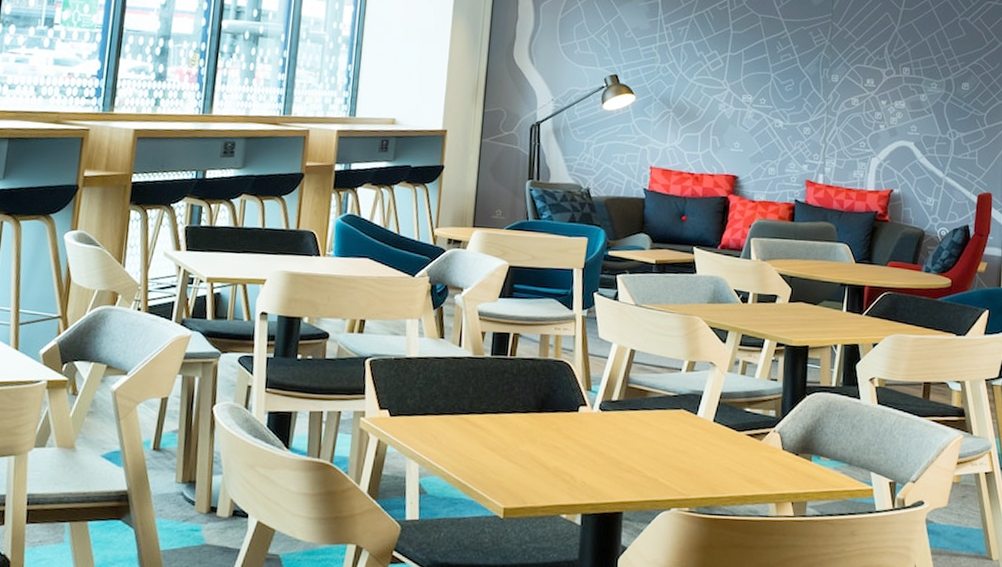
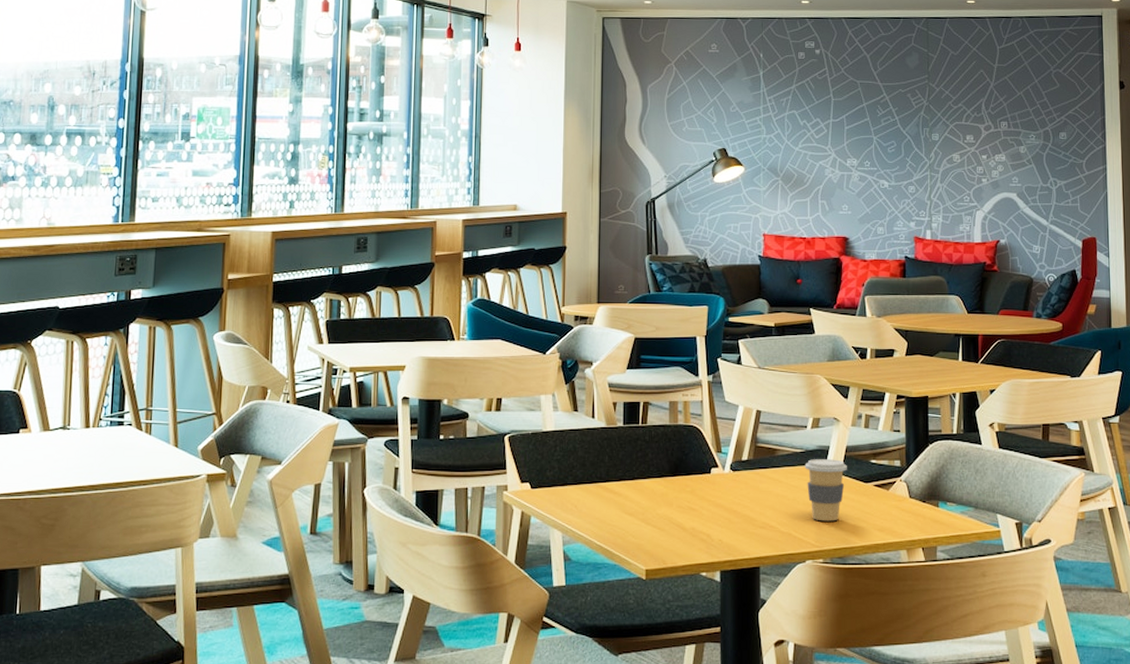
coffee cup: none [676,403,720,470] -> present [805,459,847,522]

